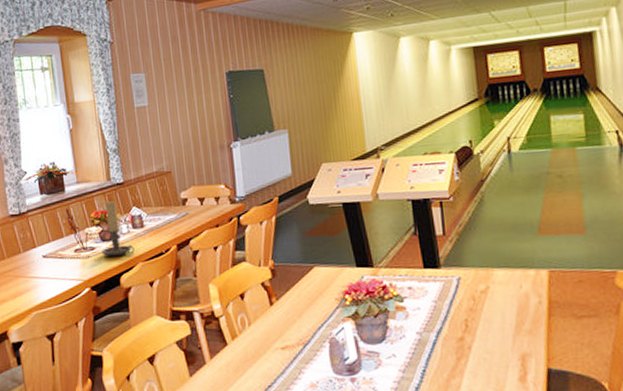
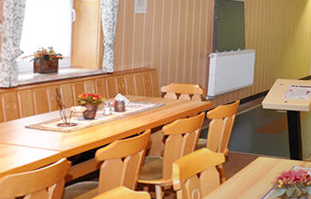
candle holder: present [102,200,135,257] -> none [83,86,113,134]

